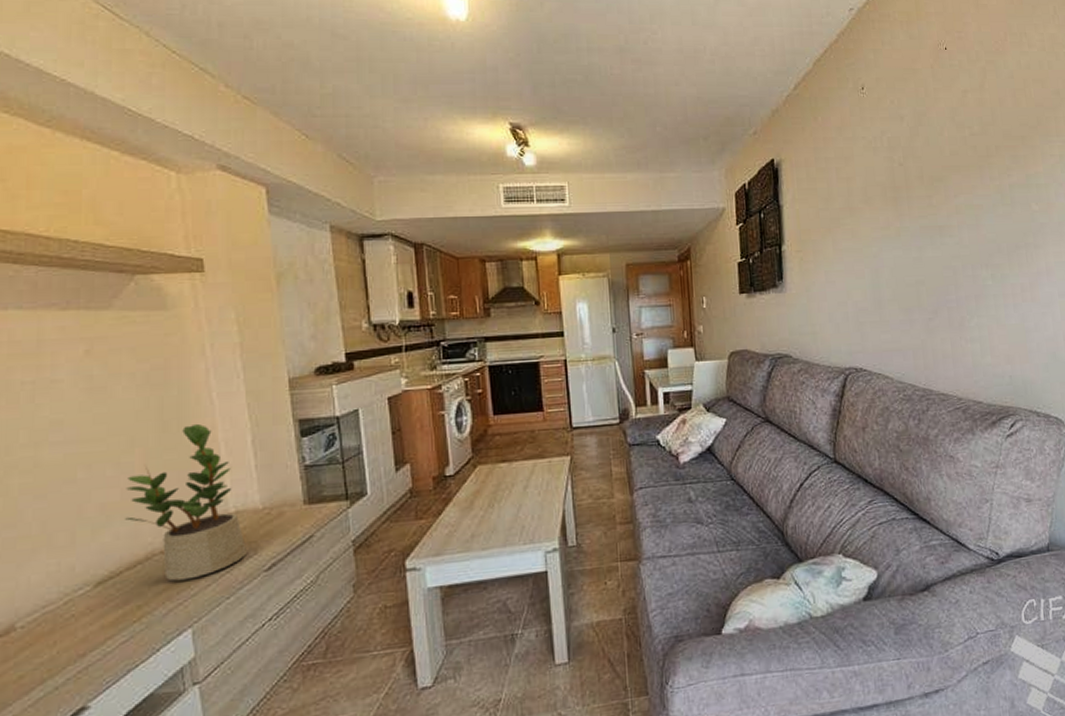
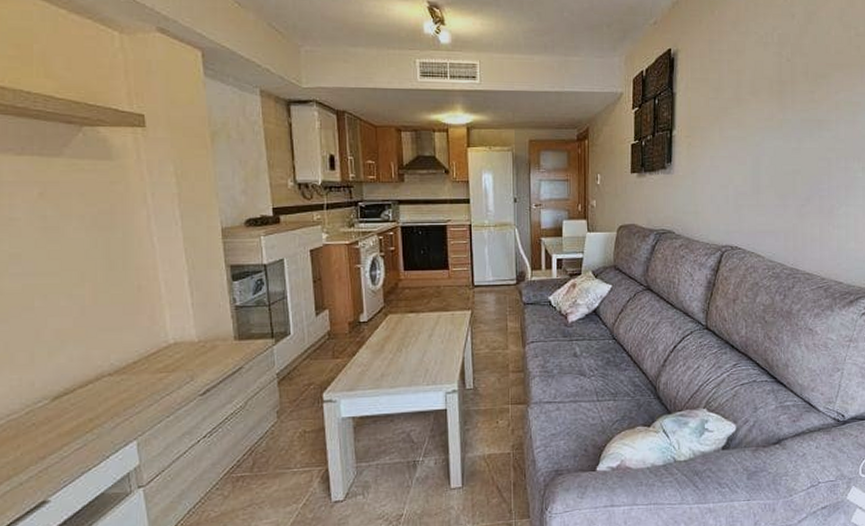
potted plant: present [125,423,246,581] -> none [78,264,184,400]

